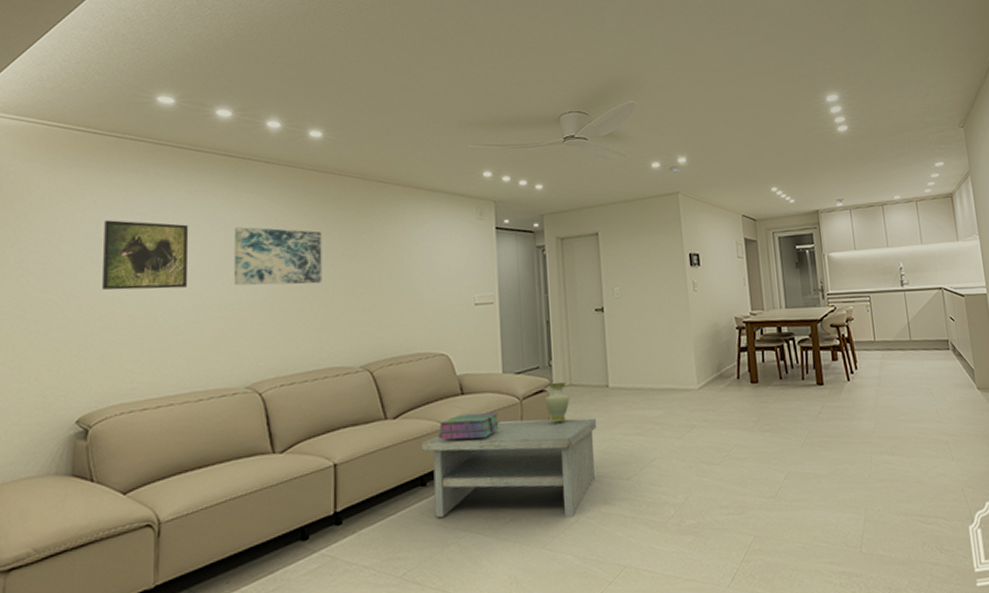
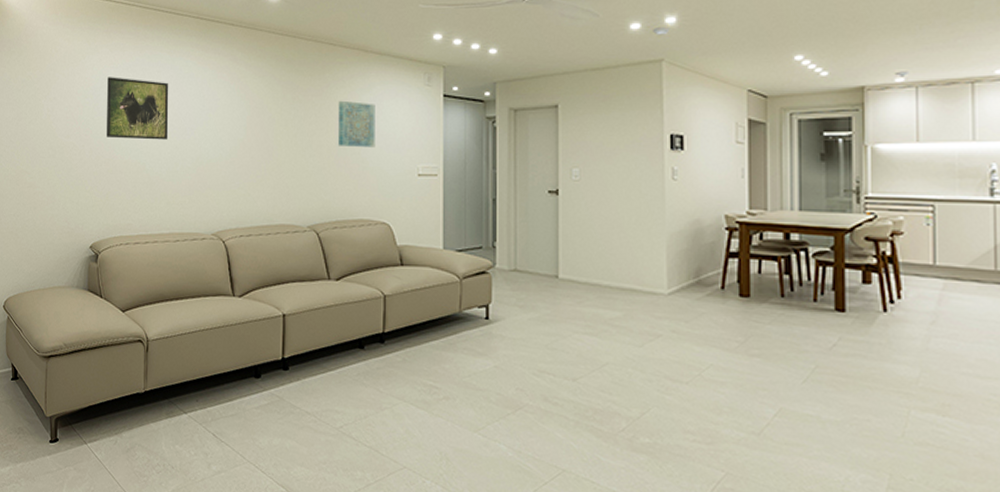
wall art: present [233,227,322,286] -> none [203,86,277,143]
wall art: none [389,236,430,282] -> present [337,100,375,148]
coffee table: present [422,417,597,518] -> none [361,297,542,407]
stack of books: present [438,412,500,440] -> none [377,285,439,311]
vase: present [544,381,570,422] -> none [486,265,514,307]

